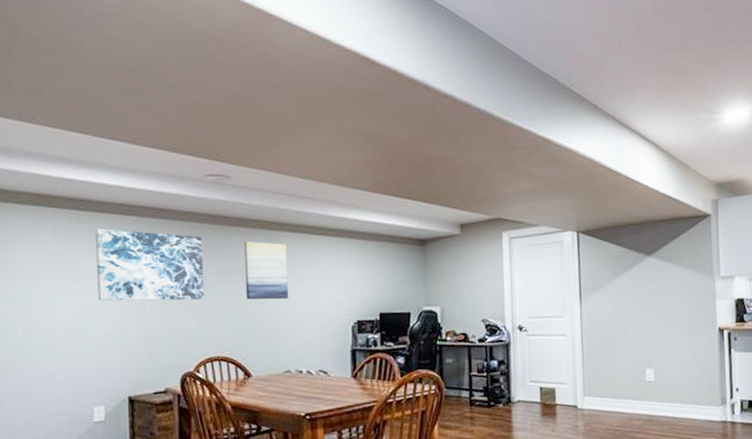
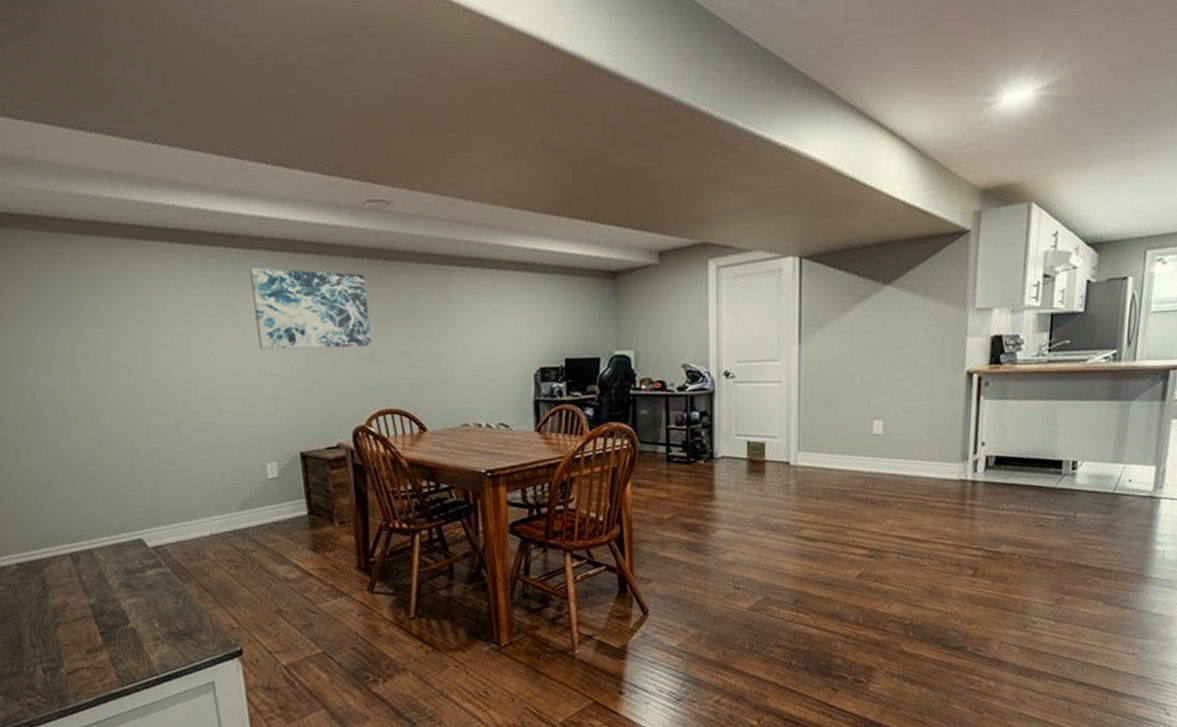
wall art: present [244,241,289,300] -> none [411,278,464,346]

